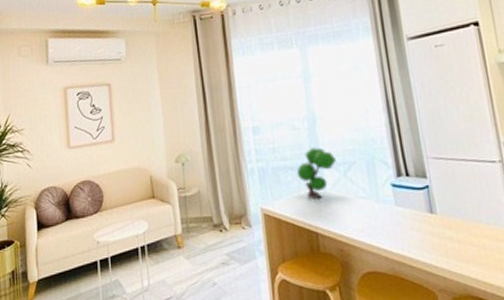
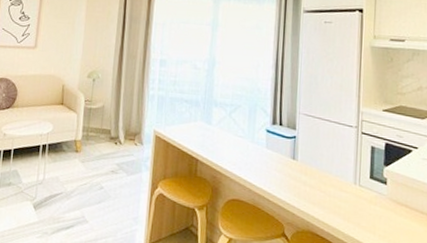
plant: present [296,147,336,200] -> none [190,87,225,132]

